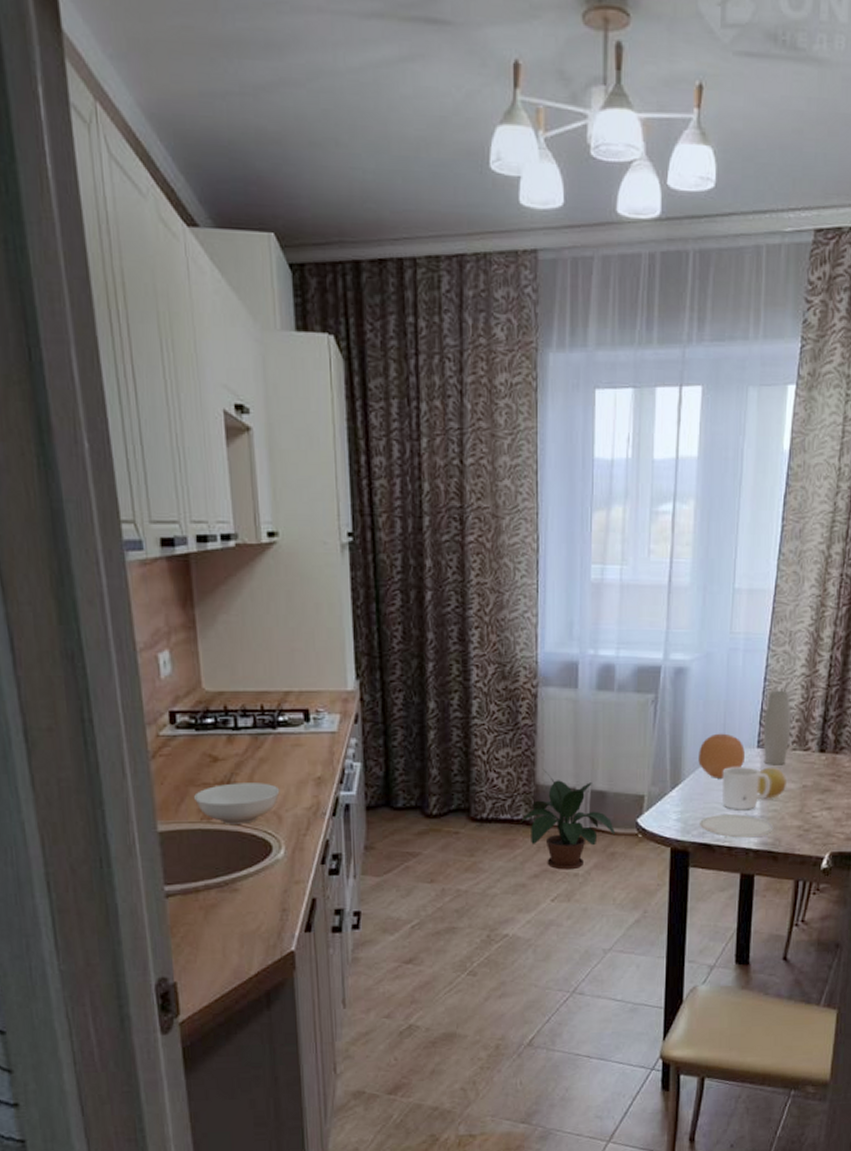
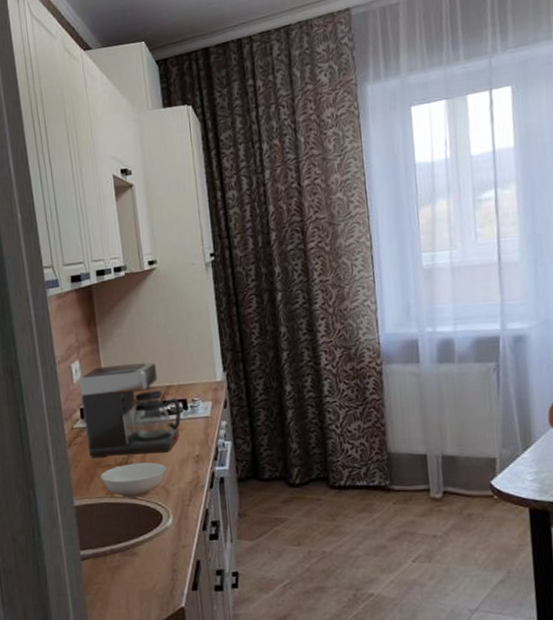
coffee maker: none [168,660,302,773] -> present [79,362,181,457]
potted plant: present [518,769,615,870] -> none [374,438,469,532]

